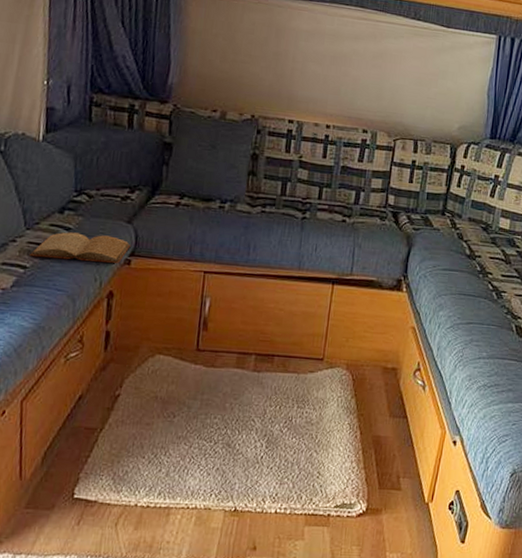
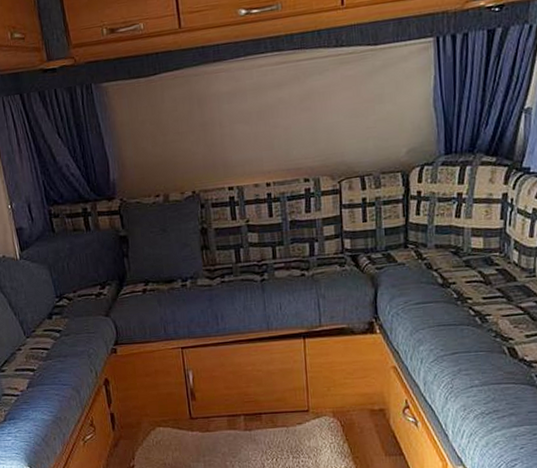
book: present [29,232,131,263] -> none [34,330,113,361]

